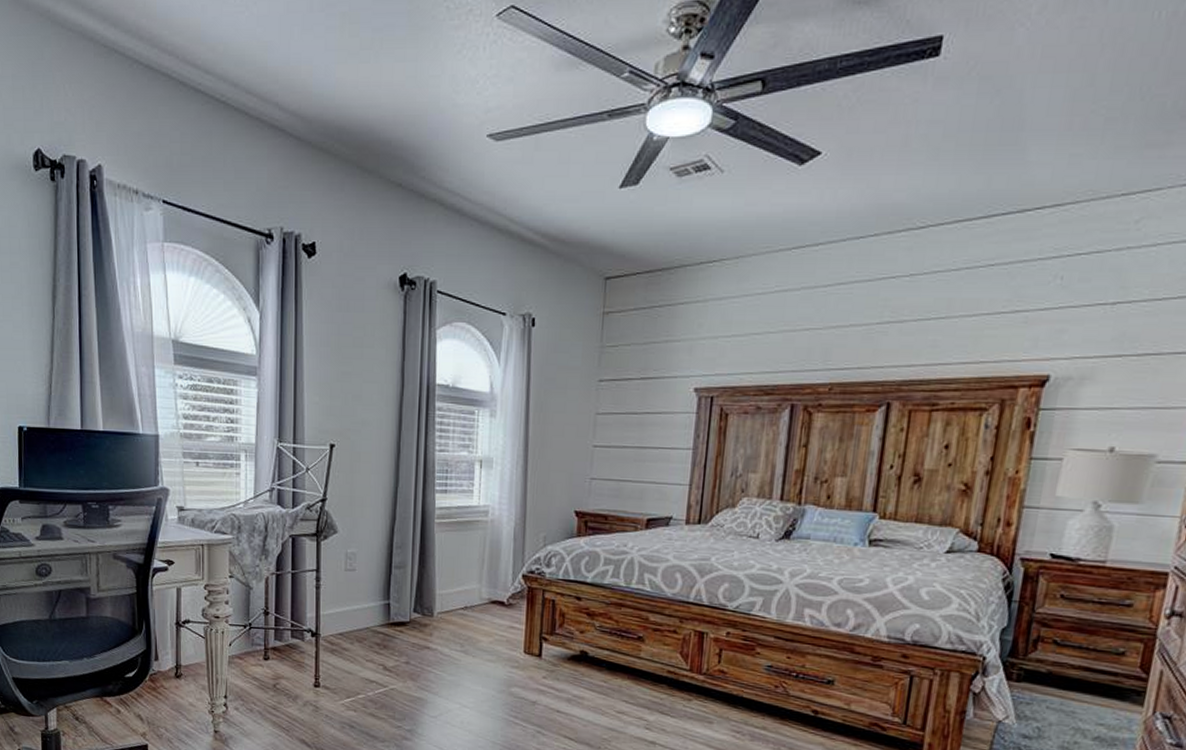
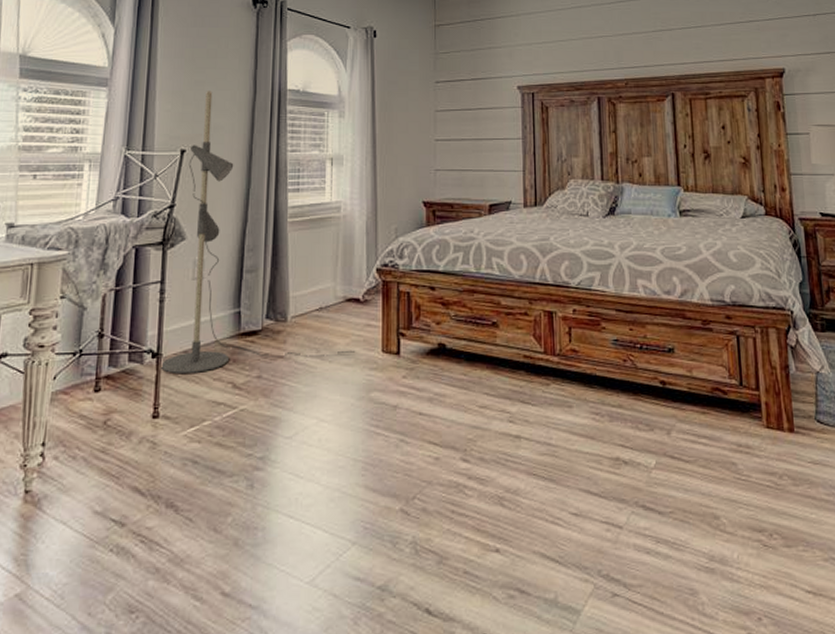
floor lamp: none [320,383,499,654] -> present [161,91,356,373]

